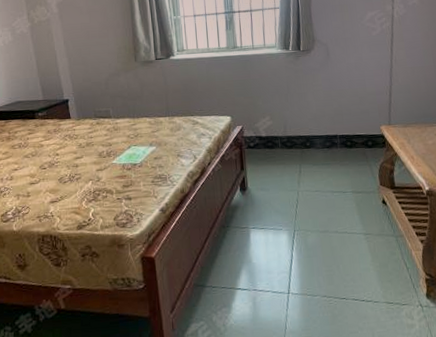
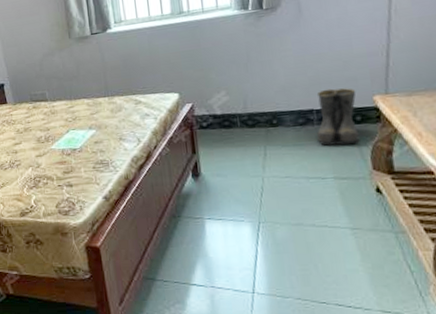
boots: none [340,118,371,165] -> present [317,88,360,146]

